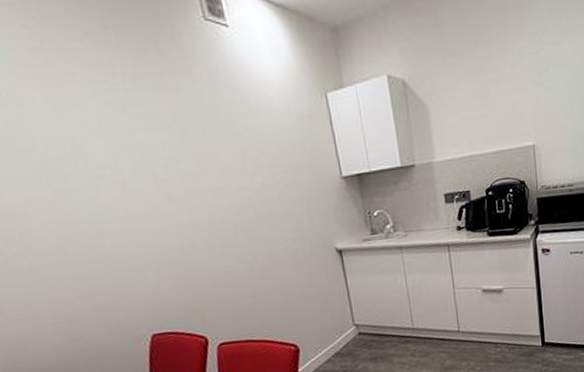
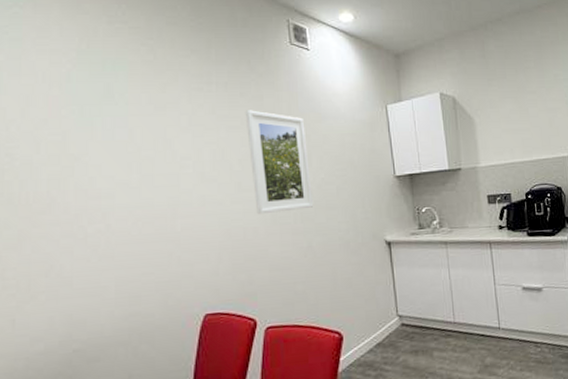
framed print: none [161,105,255,228] -> present [245,110,314,215]

